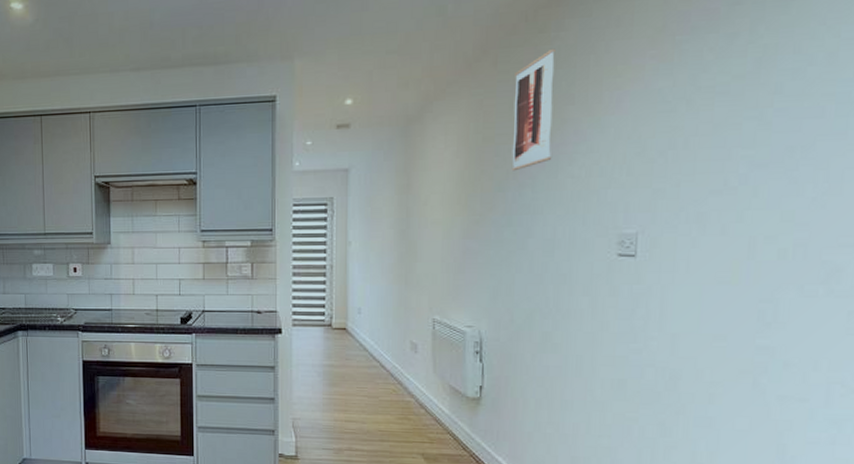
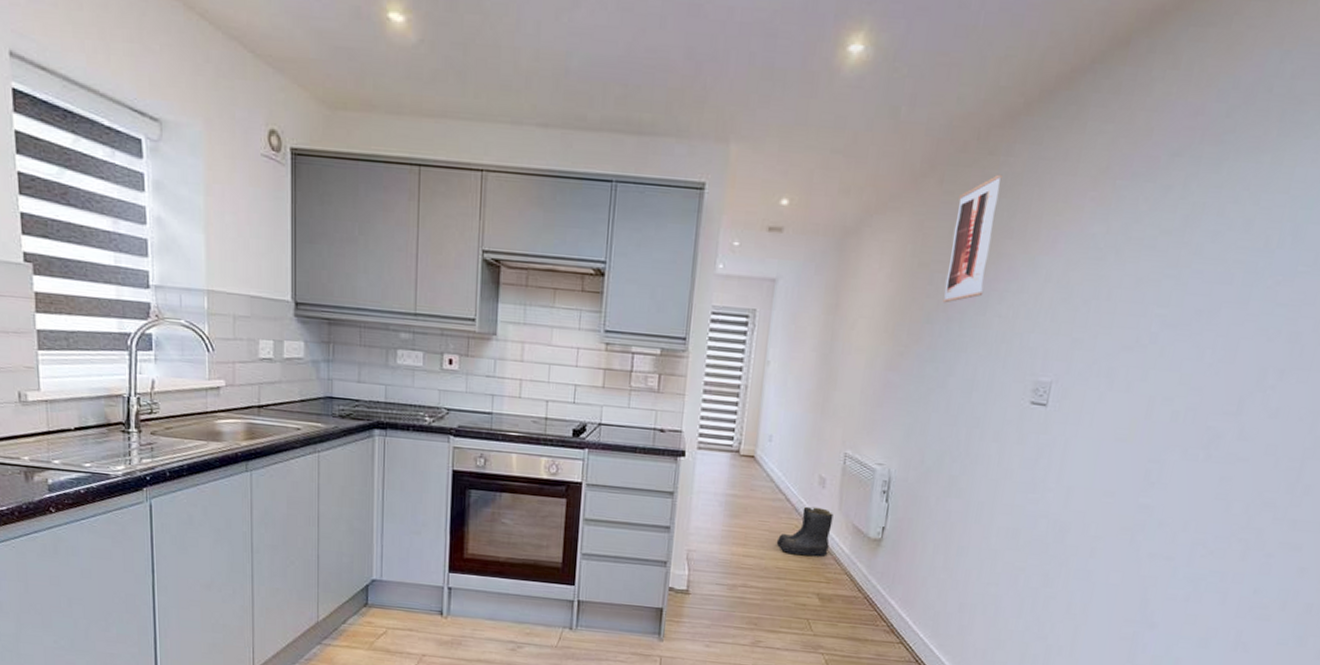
boots: none [376,371,429,418] -> present [776,506,834,557]

